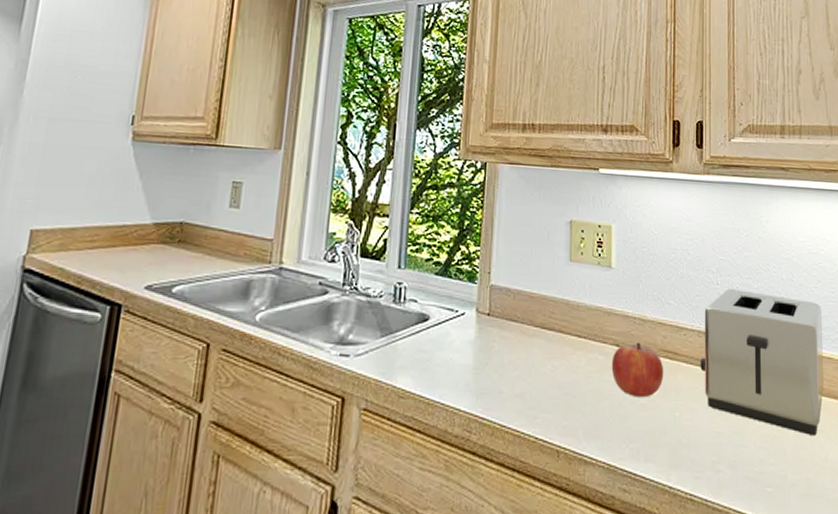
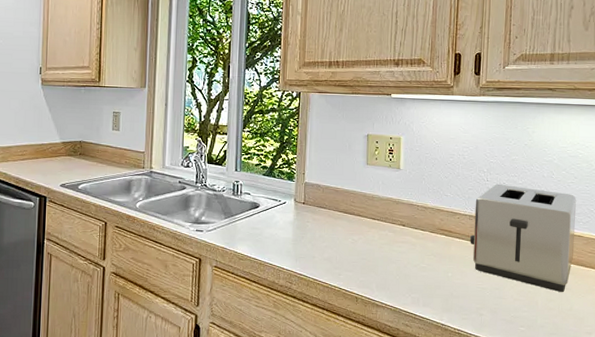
fruit: present [611,342,664,398] -> none [398,223,441,263]

